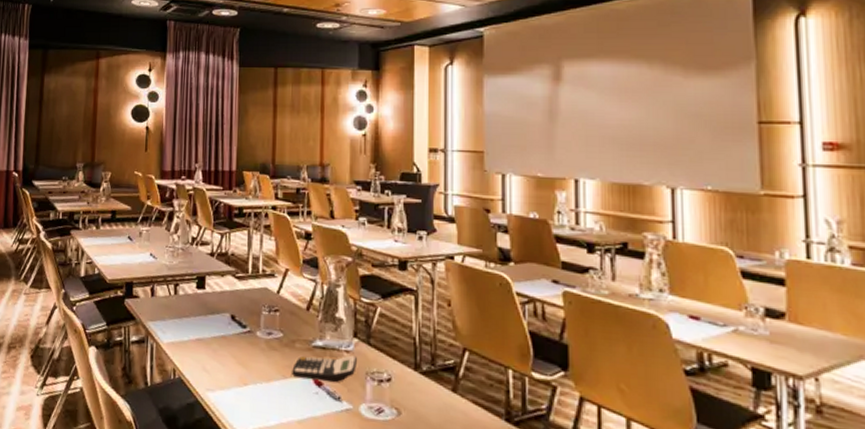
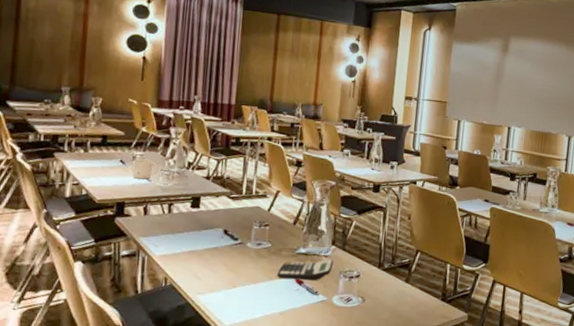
mug: none [139,234,163,257] -> present [132,158,158,179]

